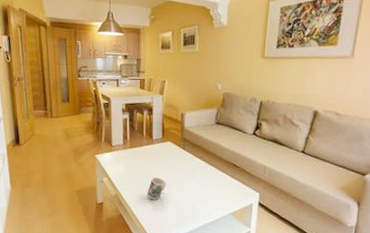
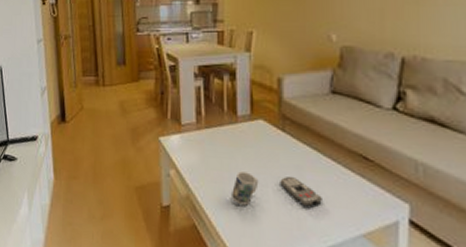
remote control: none [180,178,207,198] -> present [280,176,322,207]

